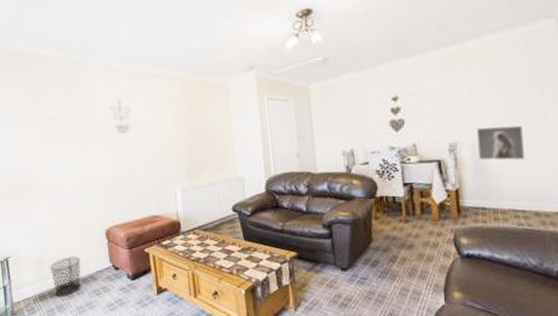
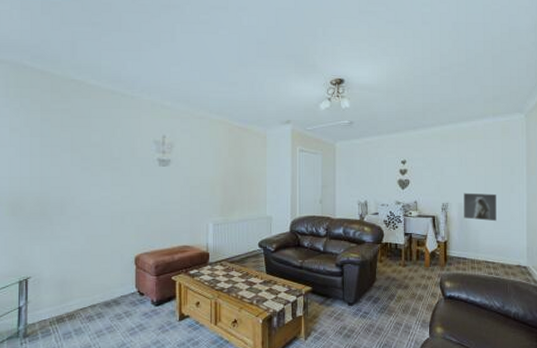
waste bin: present [49,256,81,297] -> none [71,280,106,320]

